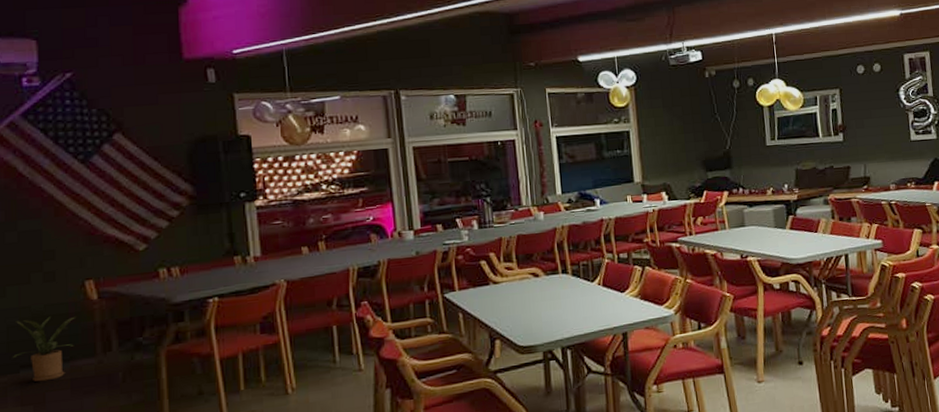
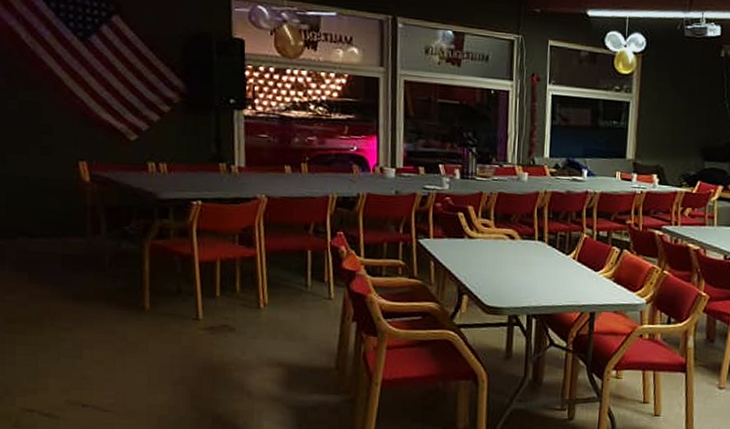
house plant: present [13,316,76,382] -> none [12,189,70,252]

